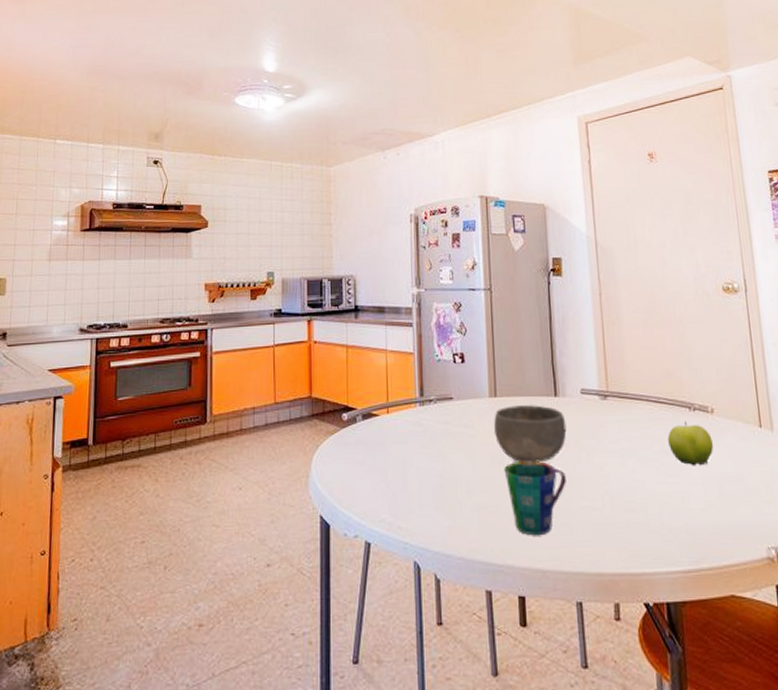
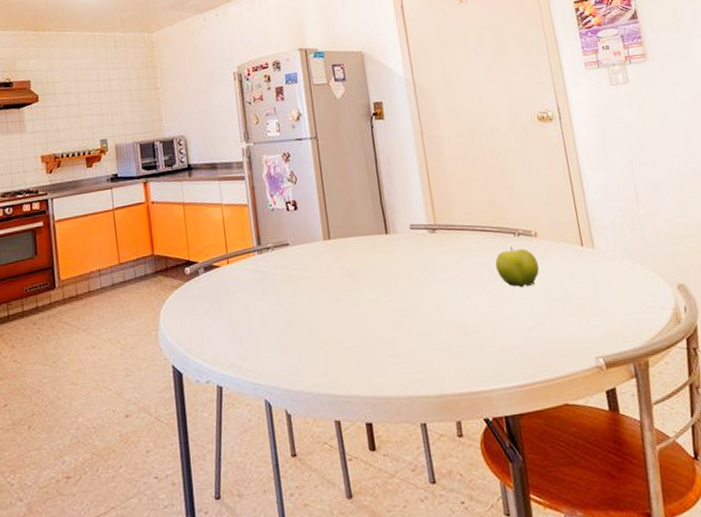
bowl: present [493,405,567,463] -> none [329,243,400,299]
cup: present [504,460,566,536] -> none [342,296,403,366]

